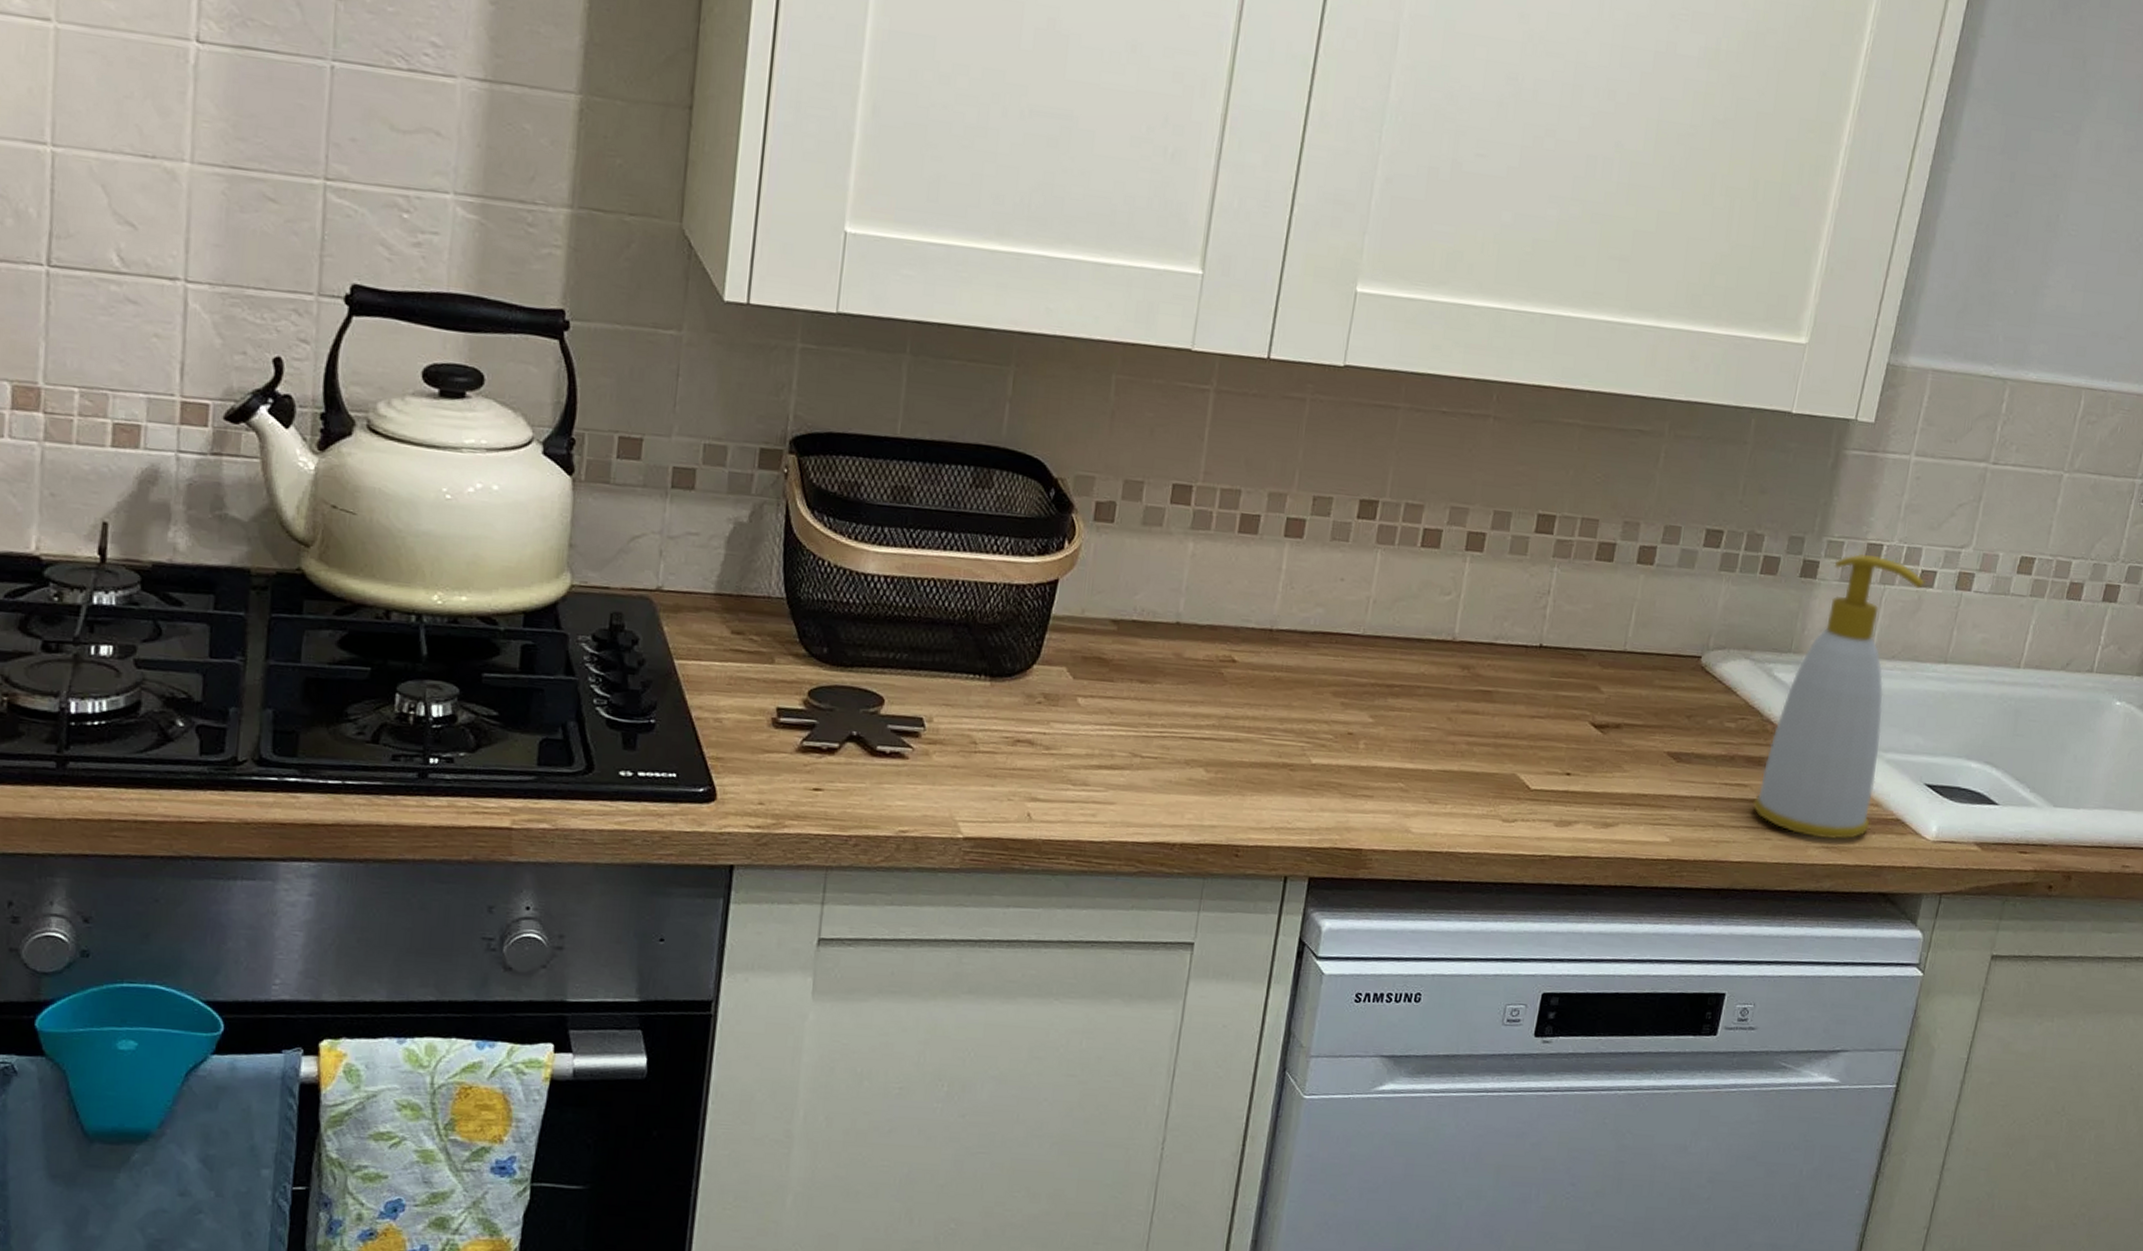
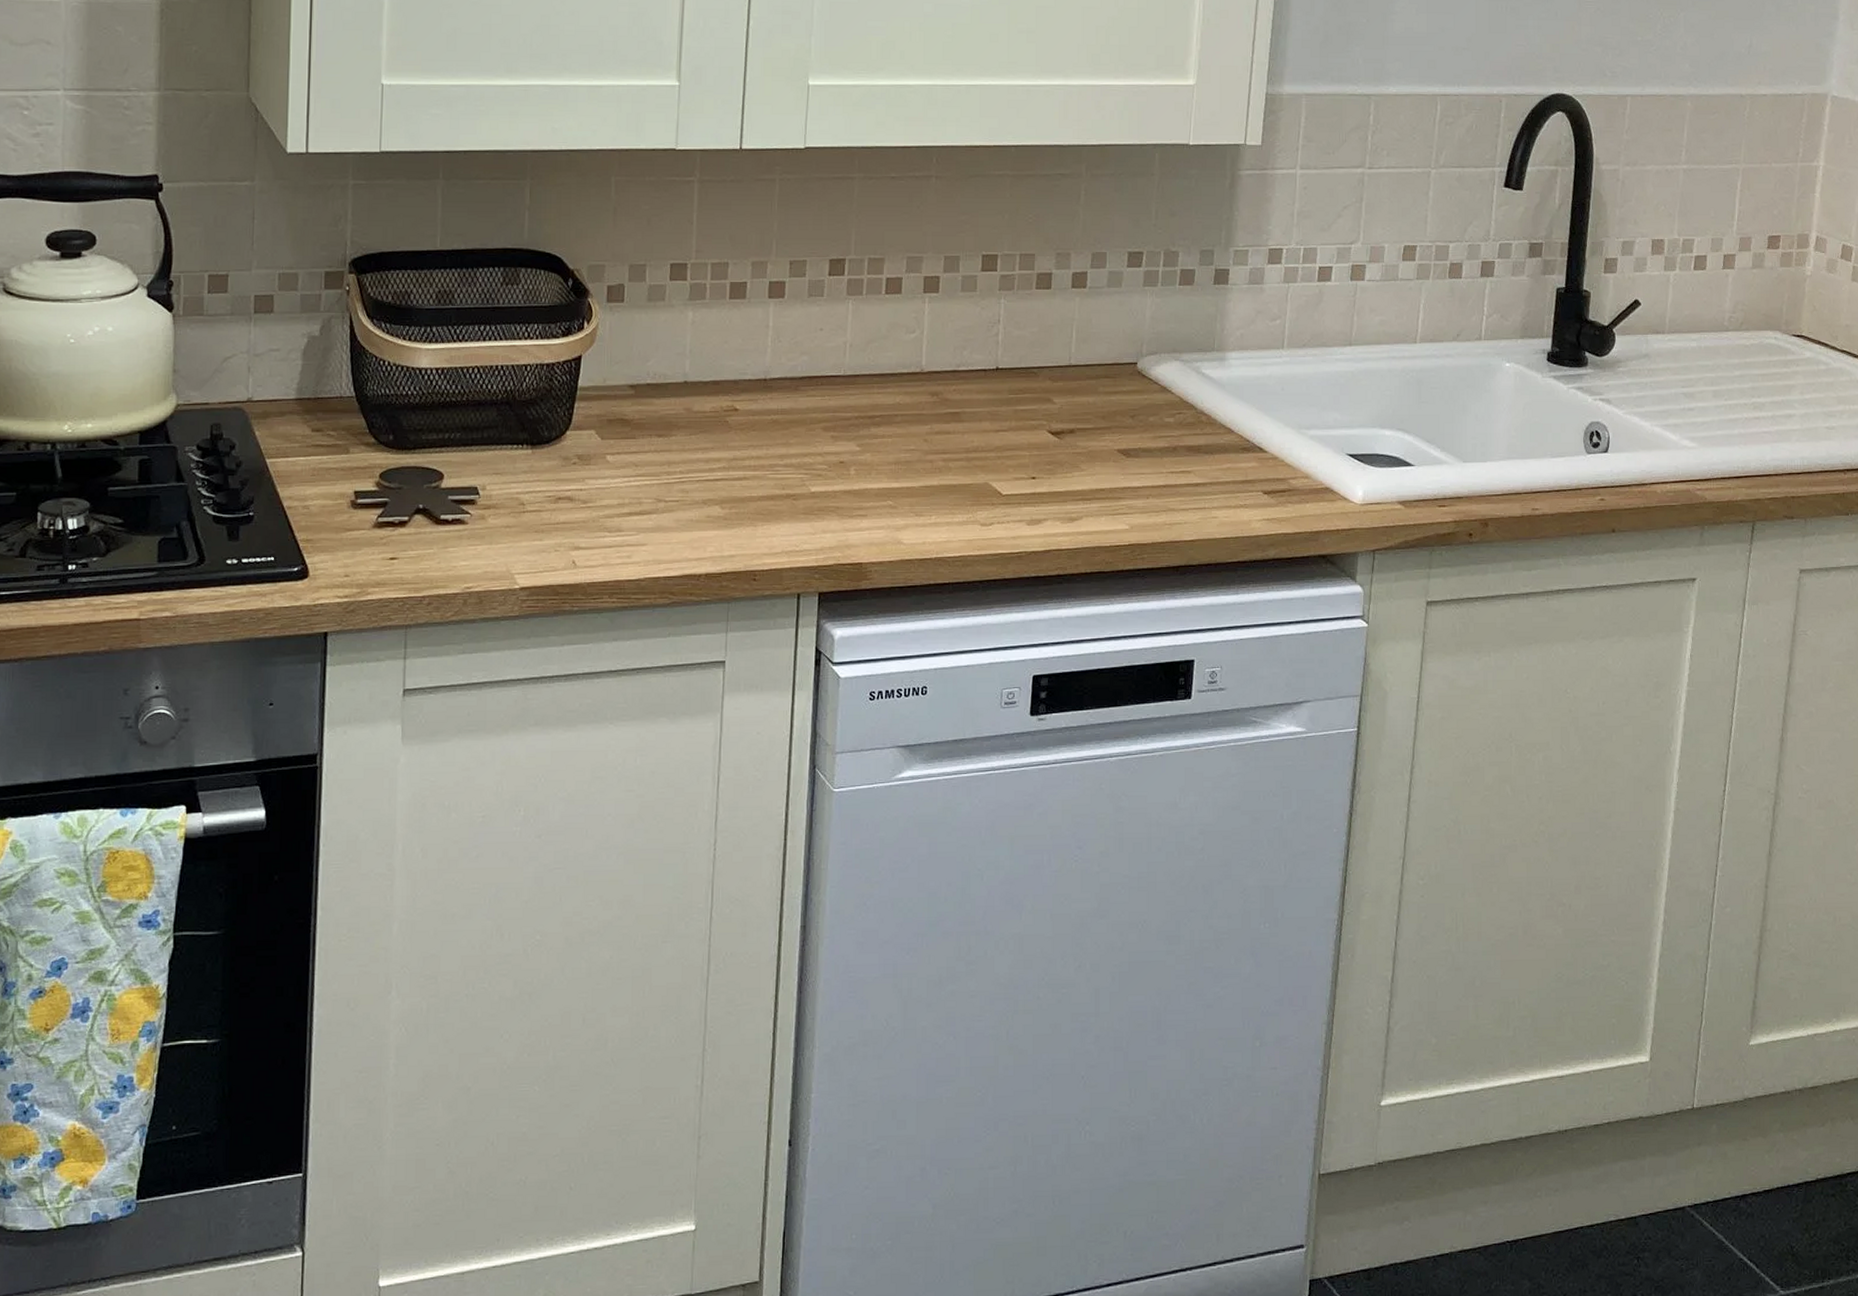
soap bottle: present [1752,553,1925,840] -> none [1197,258,1323,512]

